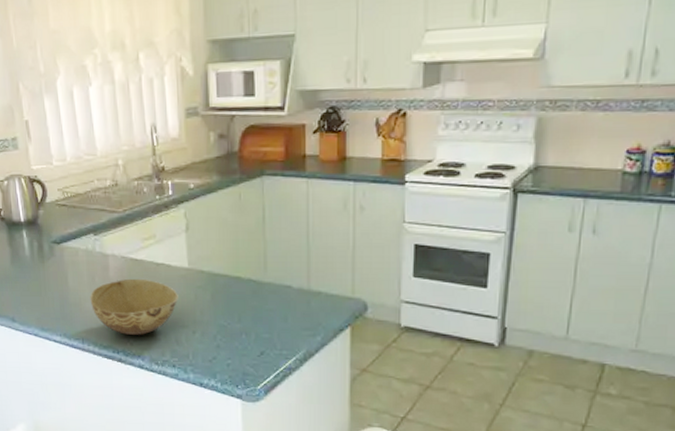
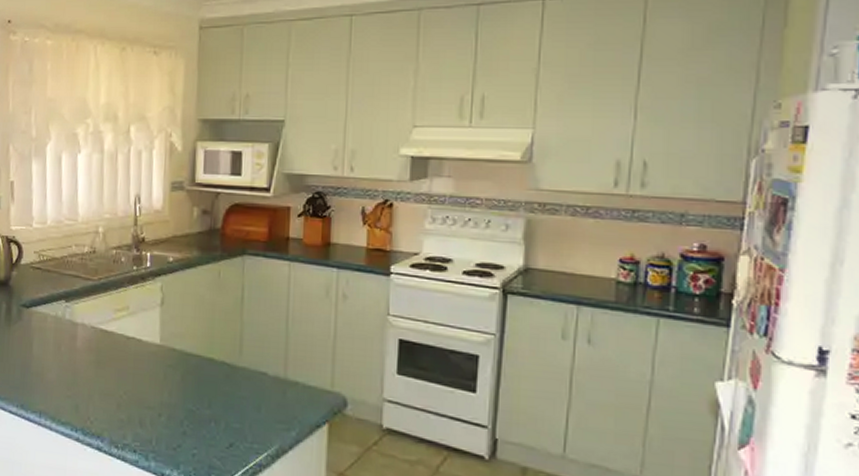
bowl: present [90,278,178,335] -> none [53,350,147,414]

